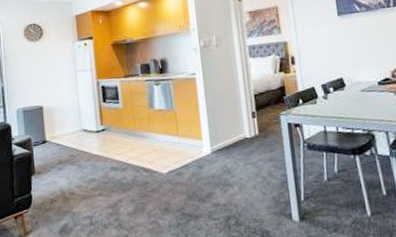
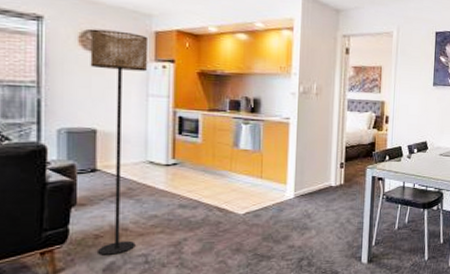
floor lamp: none [31,20,81,218] -> present [90,29,147,255]

